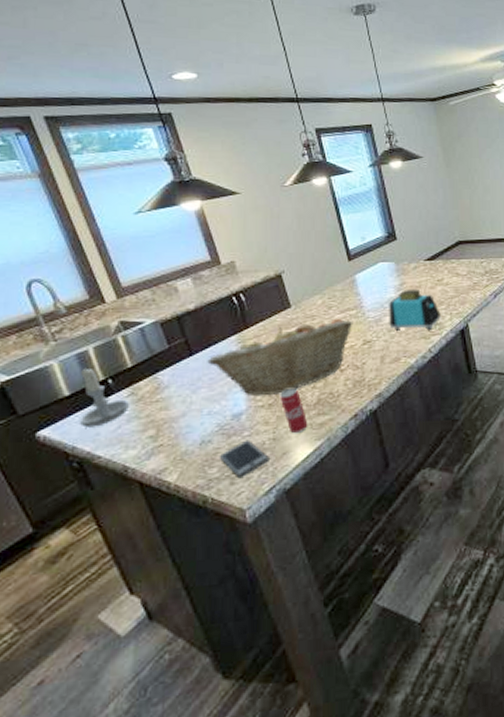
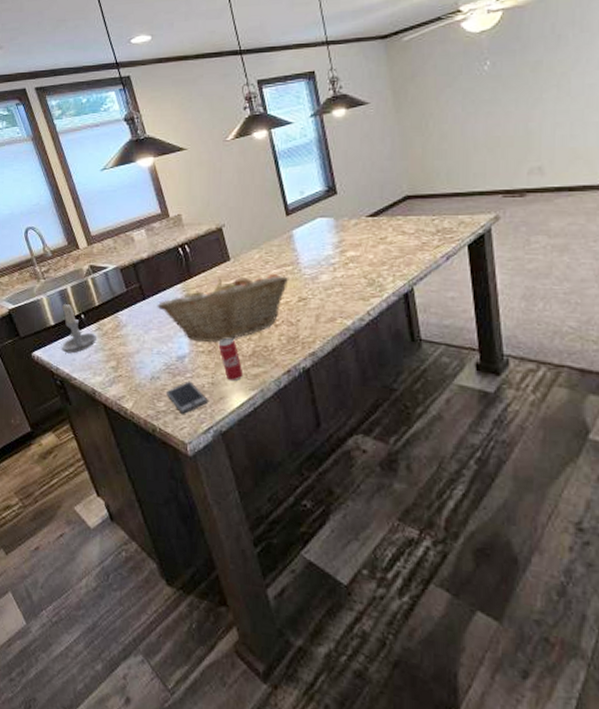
toaster: present [388,288,441,331] -> none [324,246,382,293]

